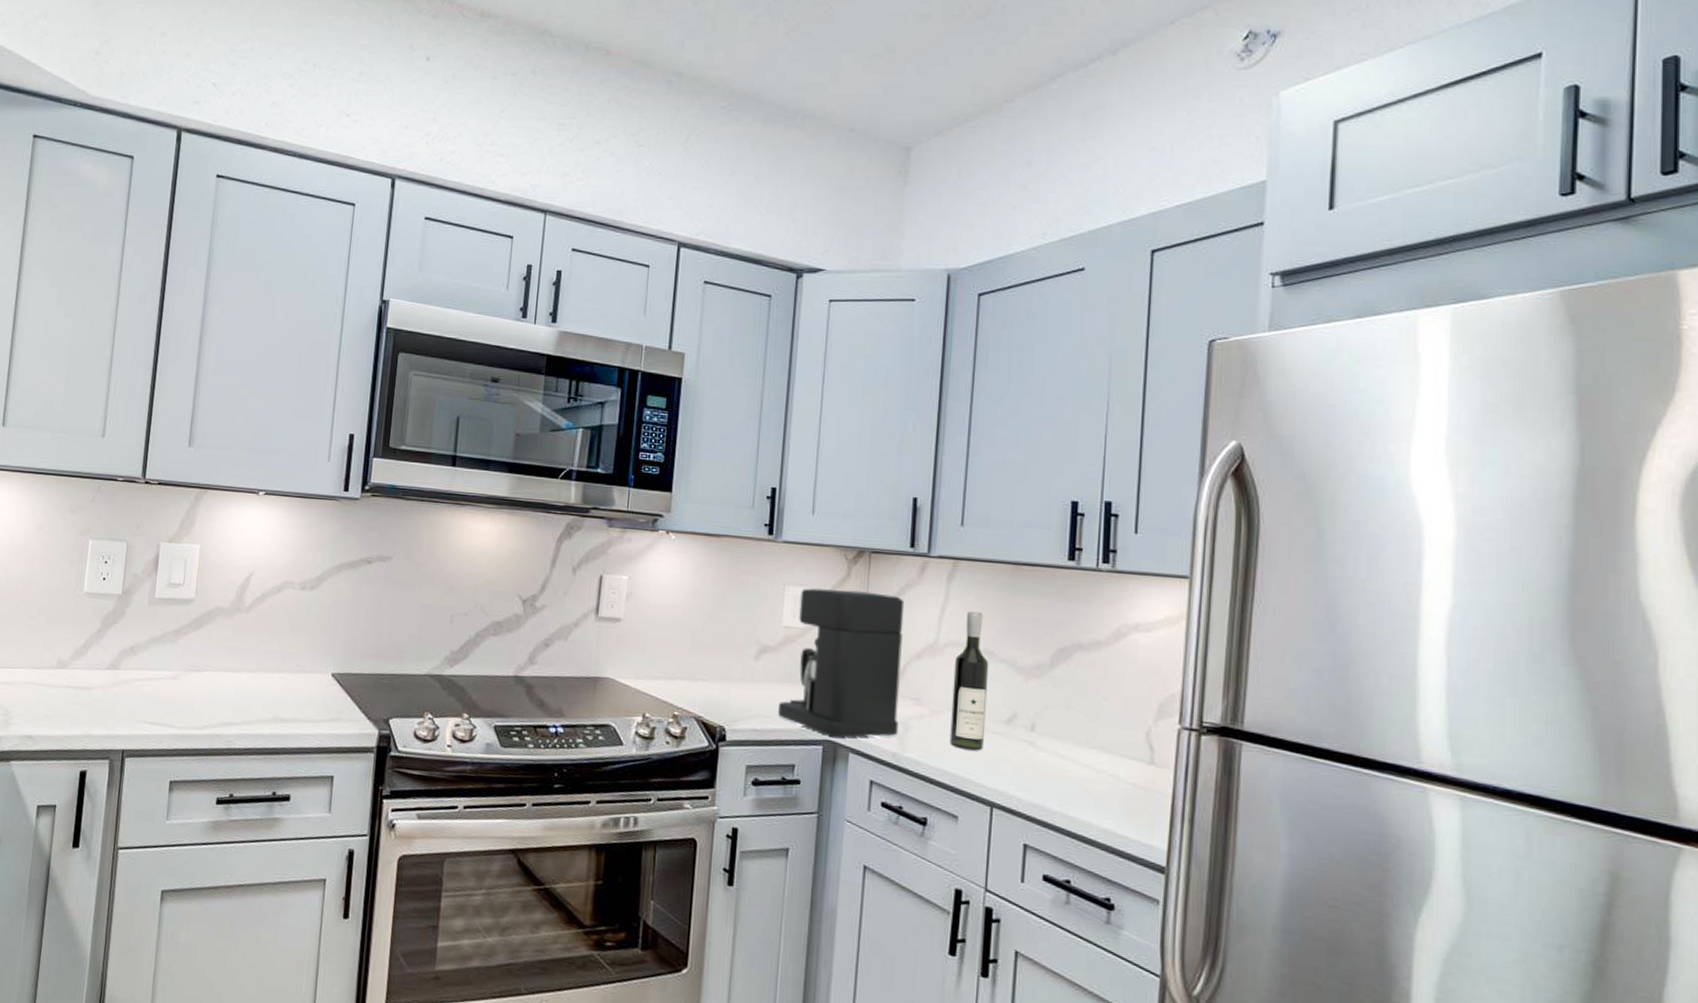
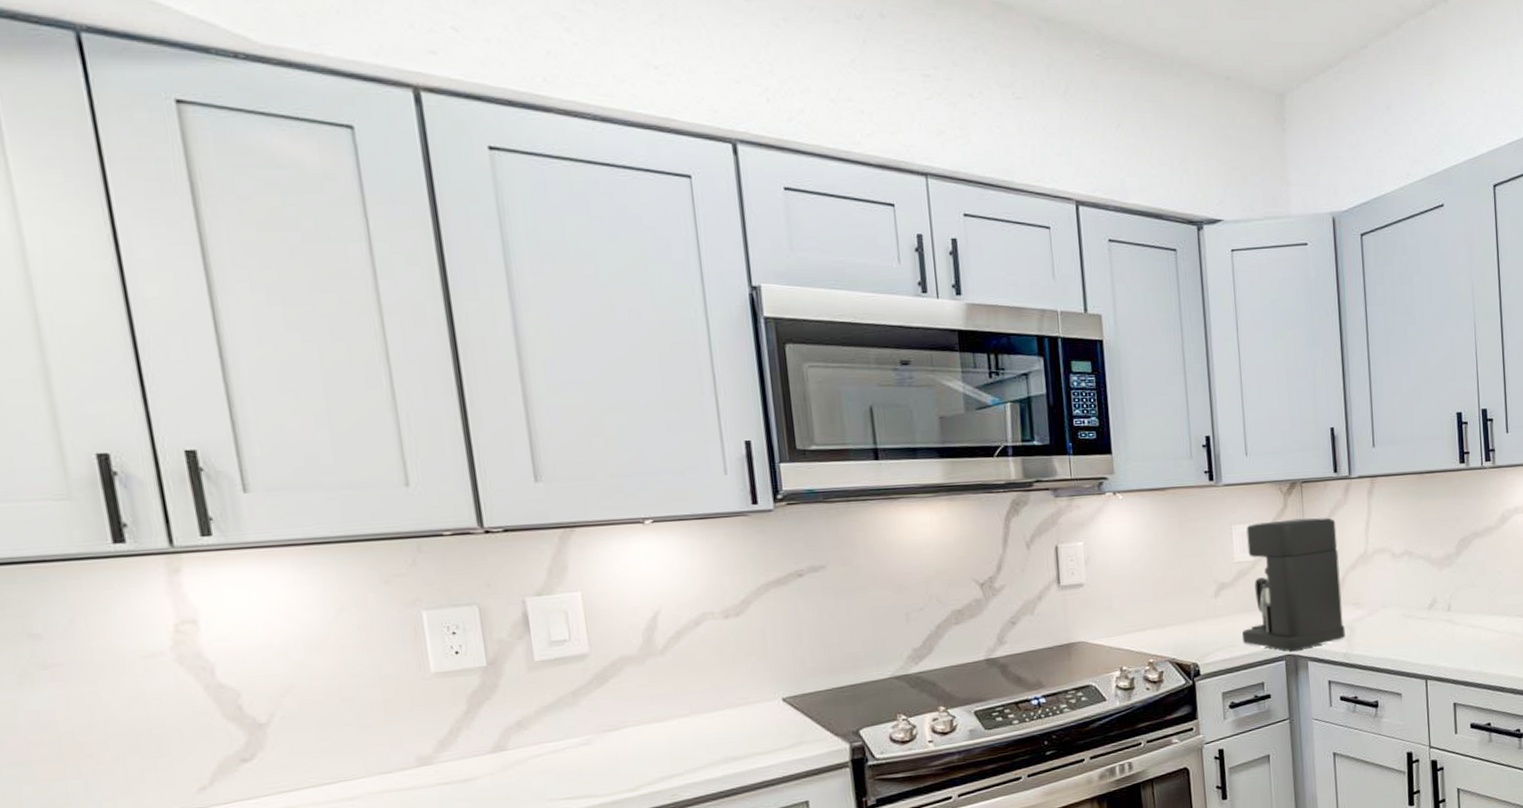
bottle: present [949,611,989,751] -> none [1382,519,1414,638]

